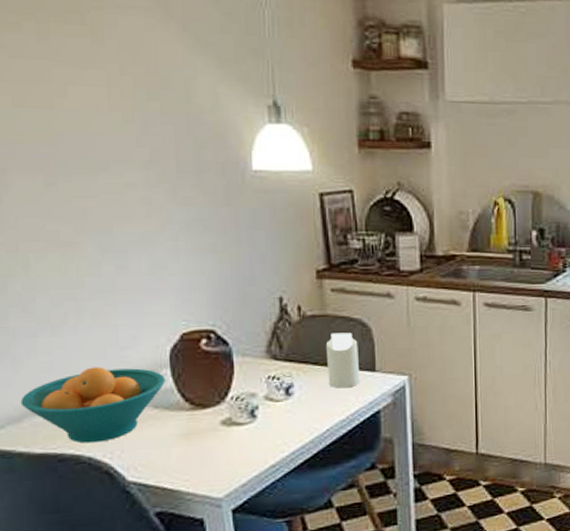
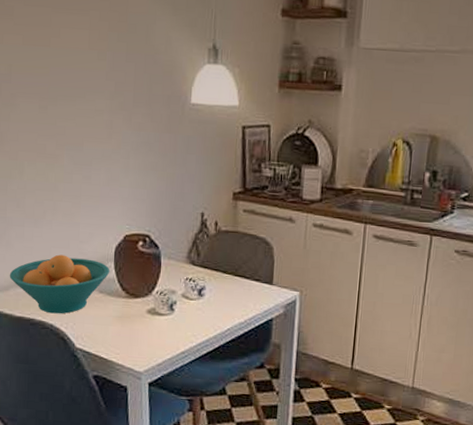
candle: present [325,332,359,389] -> none [233,247,261,296]

